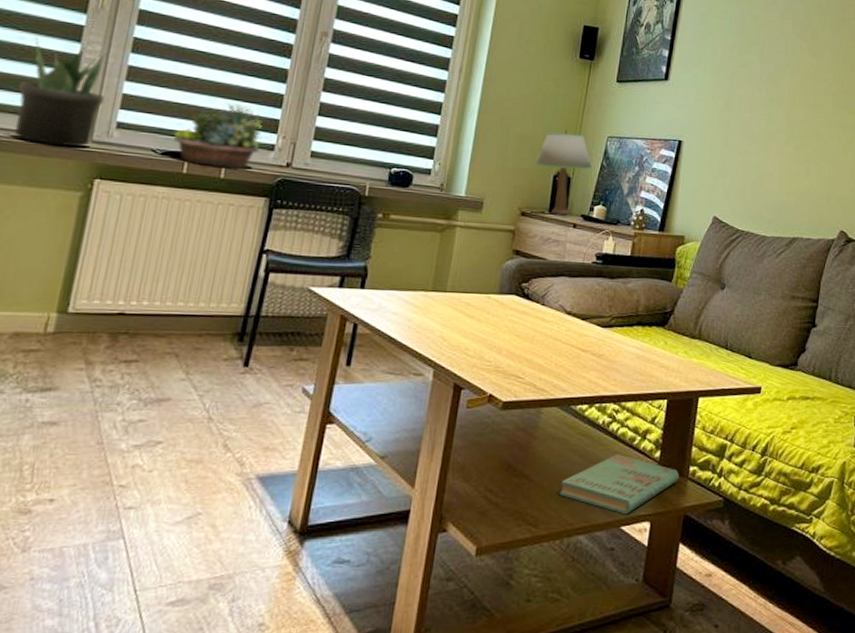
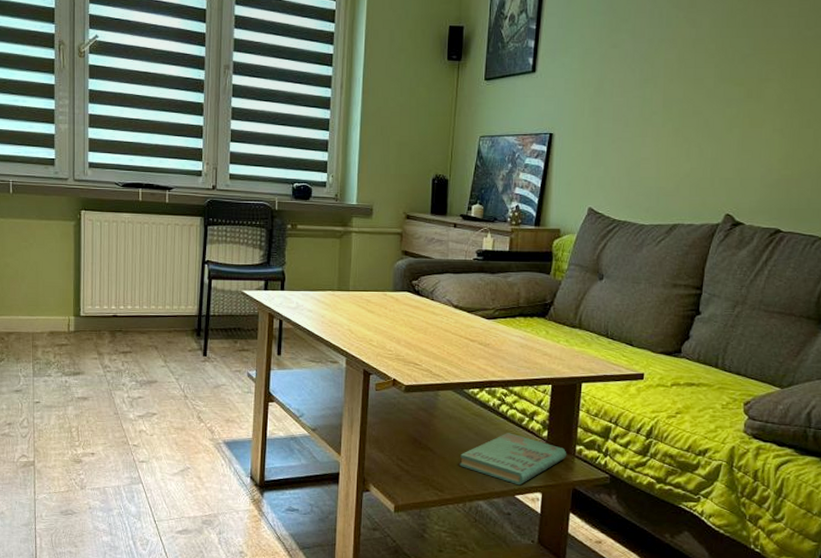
planter: present [14,36,106,148] -> none [20,98,78,186]
succulent planter: present [173,103,263,170] -> none [128,137,191,195]
table lamp: present [534,129,593,215] -> none [414,132,468,216]

